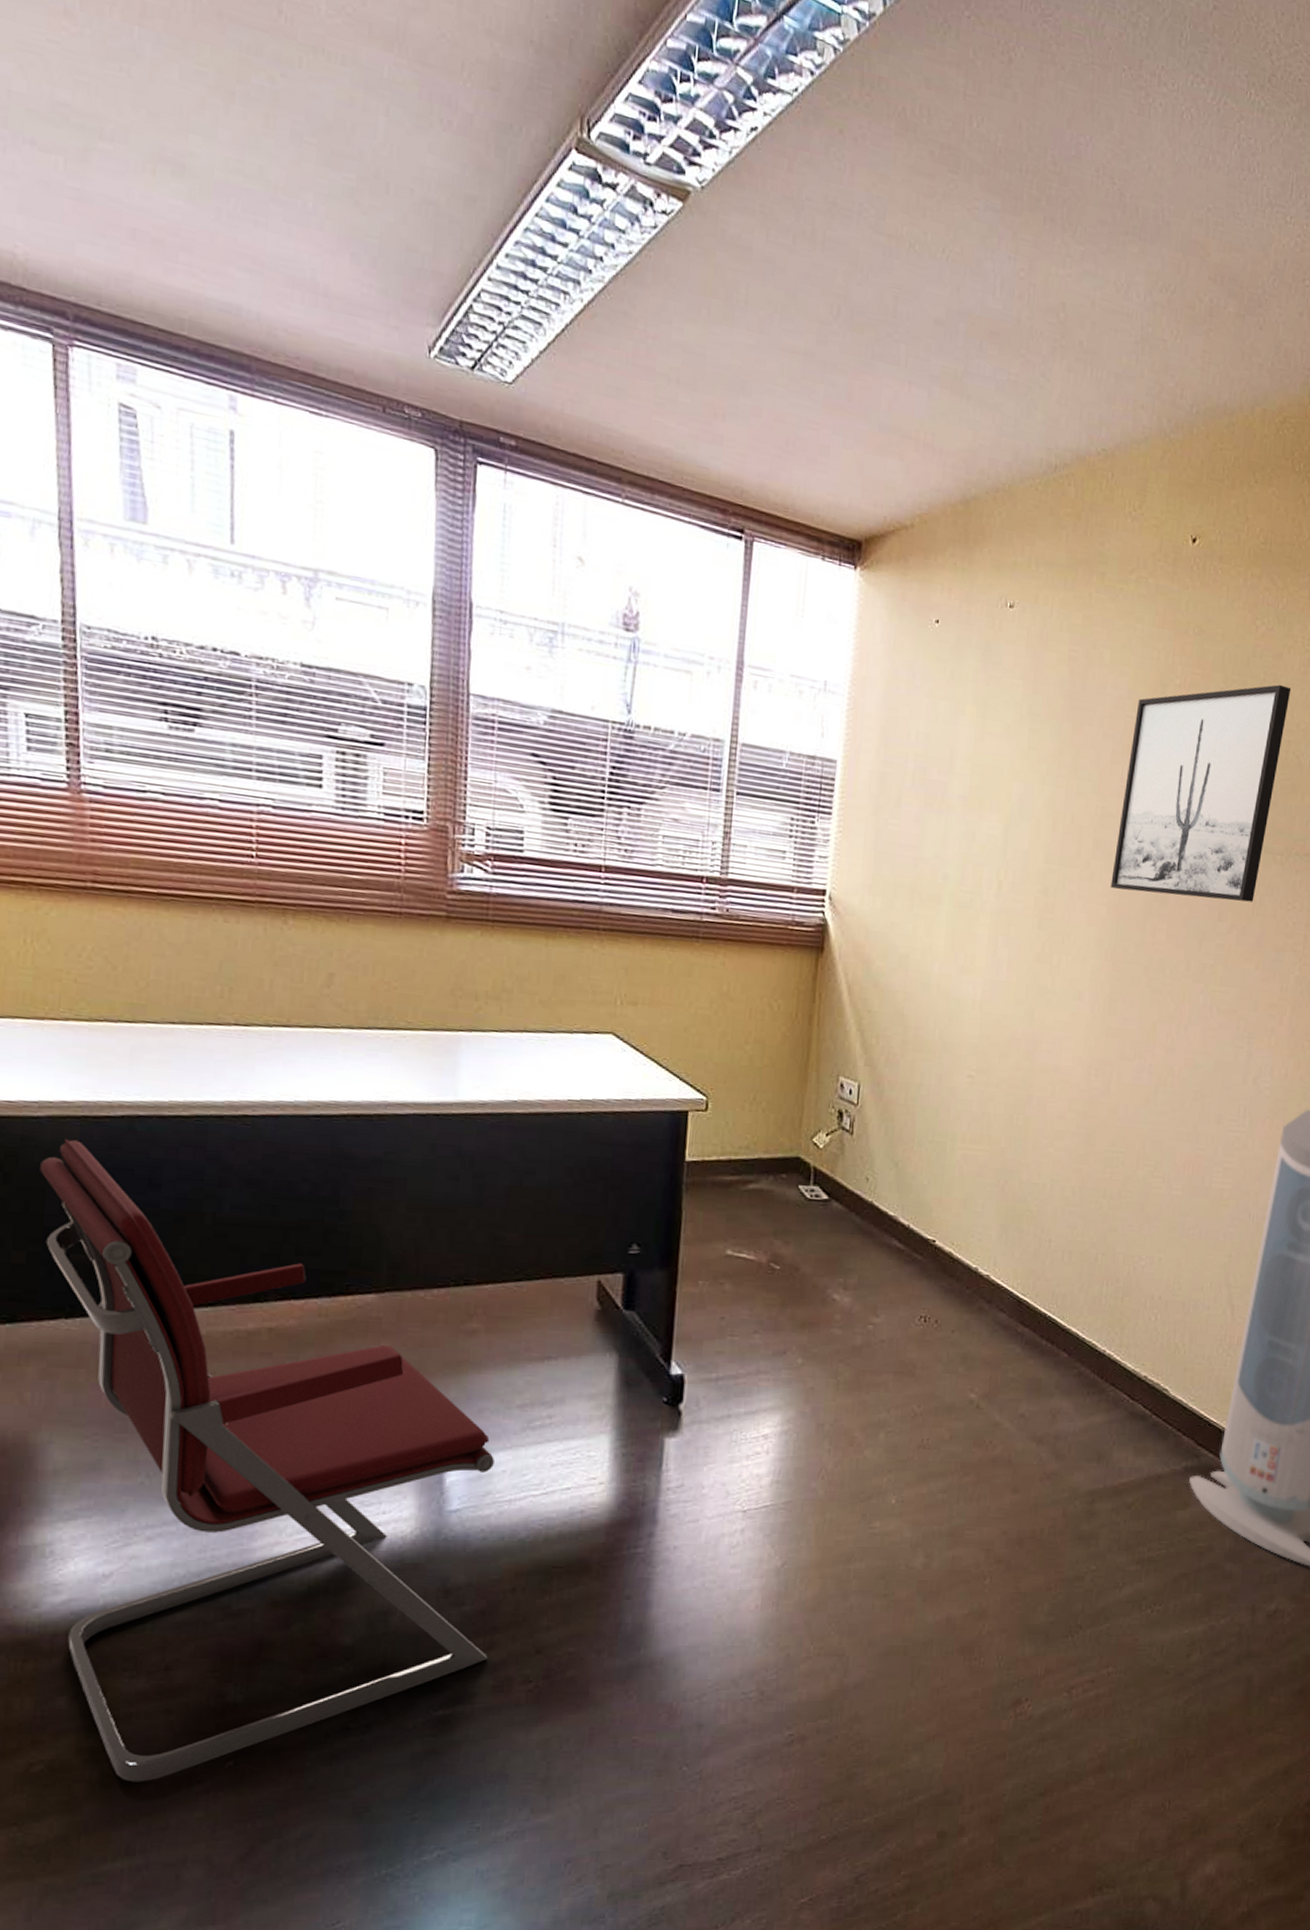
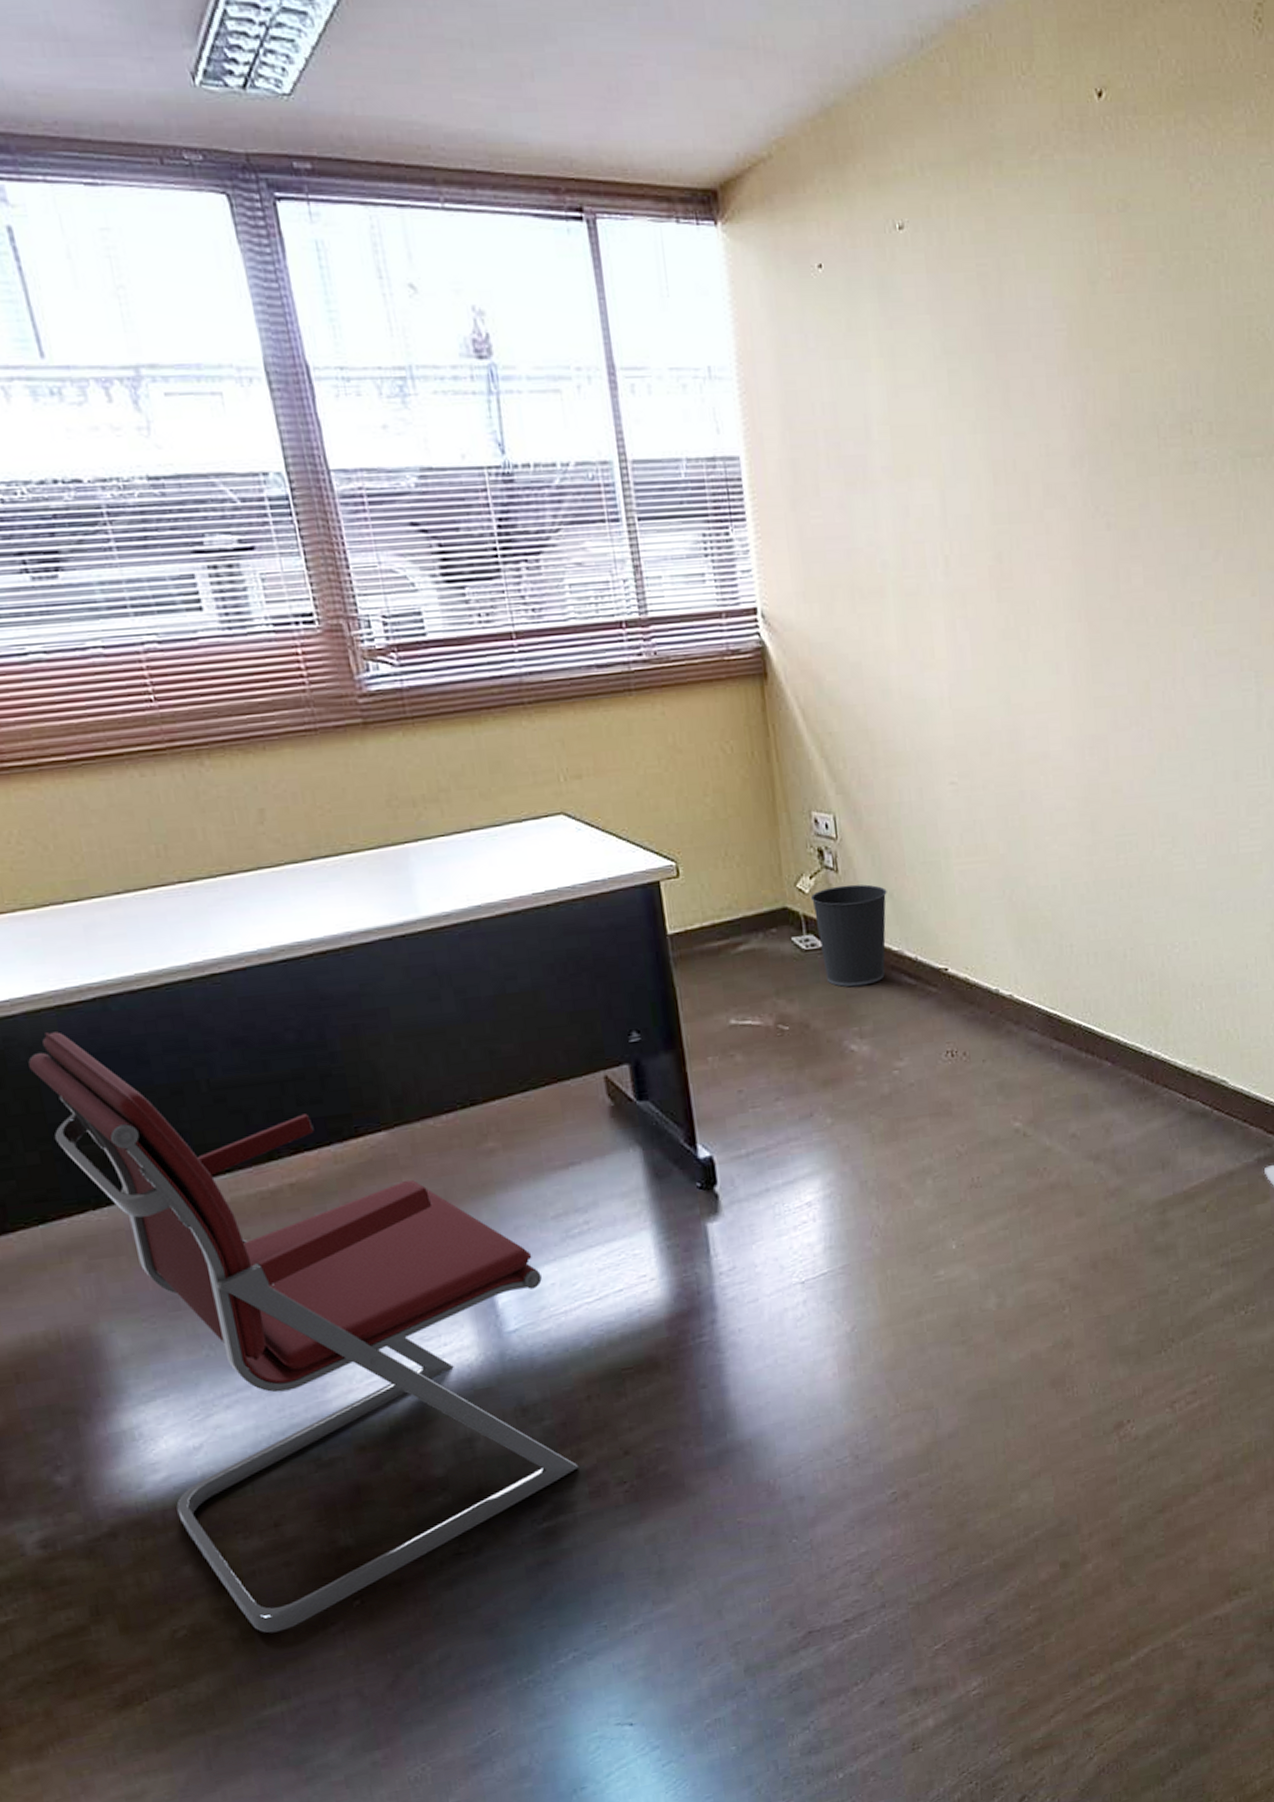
wastebasket: none [823,1147,894,1242] -> present [810,884,887,987]
wall art: present [1110,684,1292,902] -> none [1066,249,1244,537]

